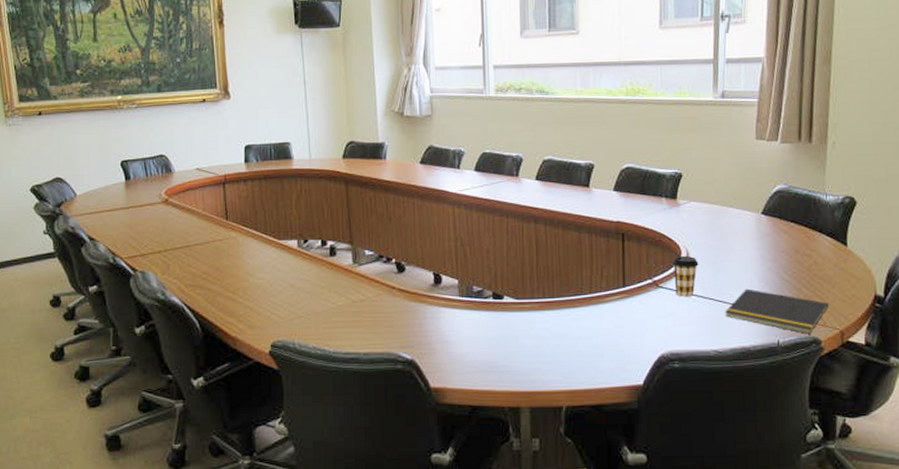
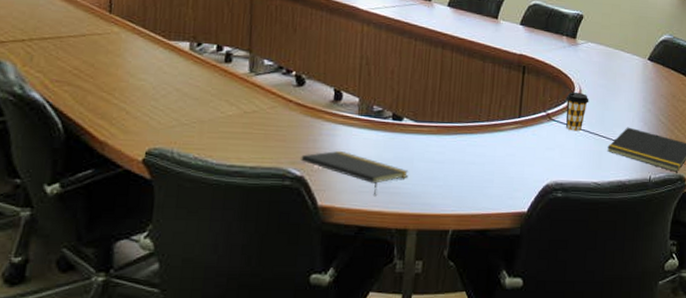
notepad: none [409,333,515,375] -> present [301,151,409,196]

